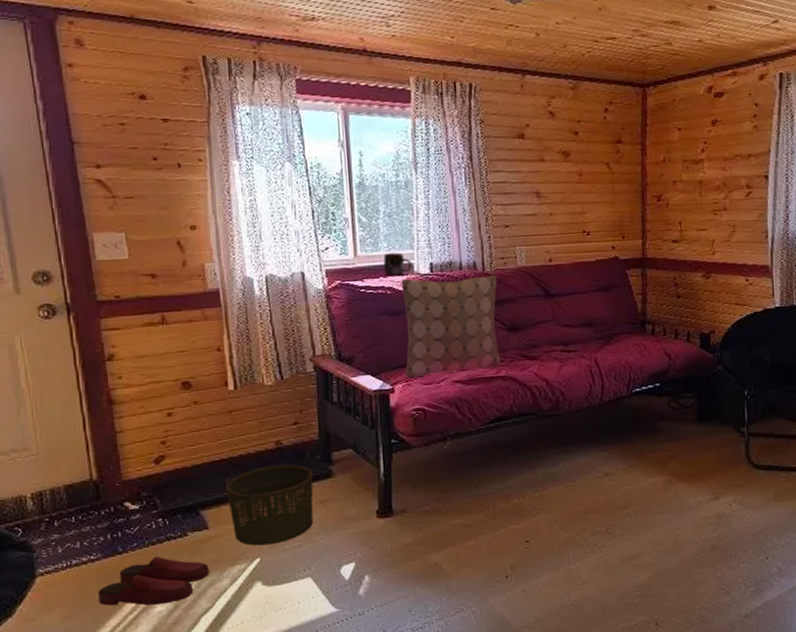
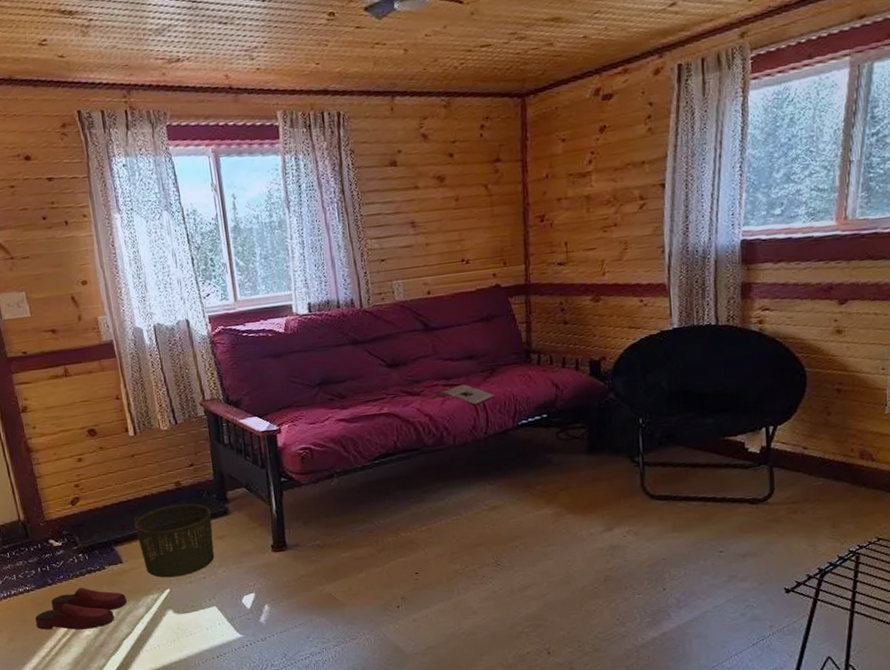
mug: present [383,252,412,276] -> none [262,294,291,319]
pillow: present [401,275,501,377] -> none [281,311,383,418]
magazine: none [547,351,610,372] -> present [429,384,494,406]

